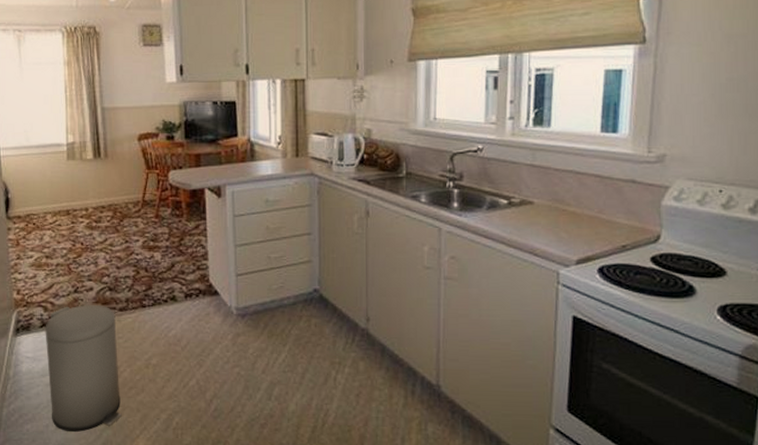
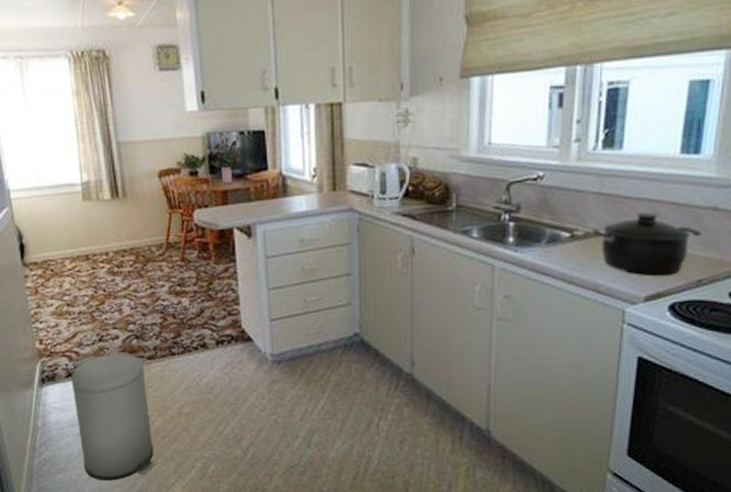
bouquet: none [186,104,214,149] -> present [210,135,241,185]
saucepan: none [526,184,623,240] -> present [591,213,702,275]

